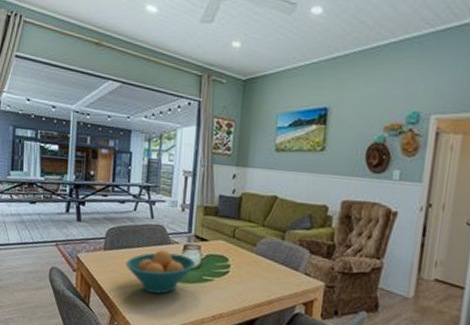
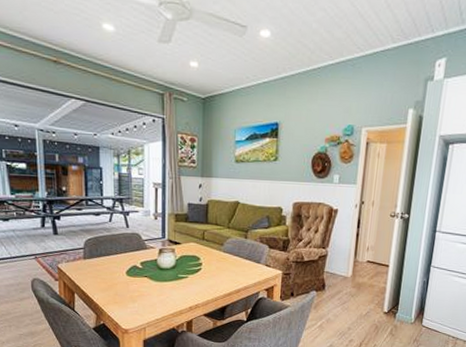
fruit bowl: present [125,249,196,294] -> none [106,254,172,294]

